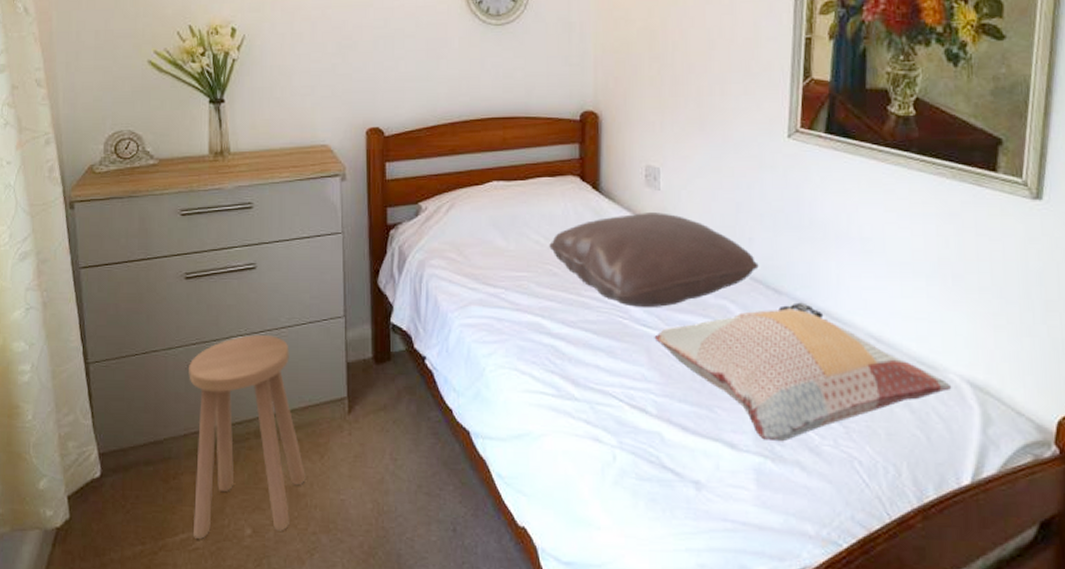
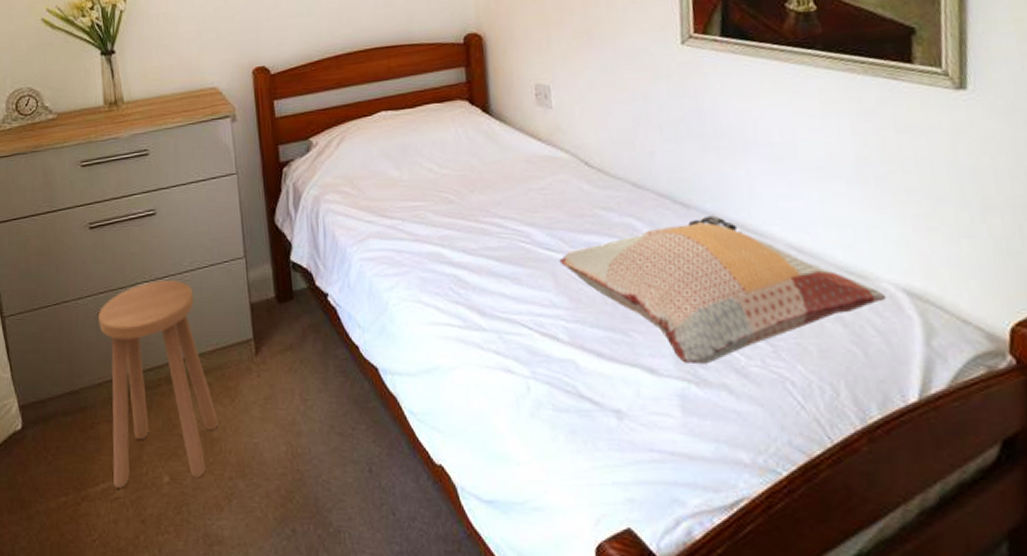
pillow: present [549,212,759,308] -> none [443,131,663,232]

